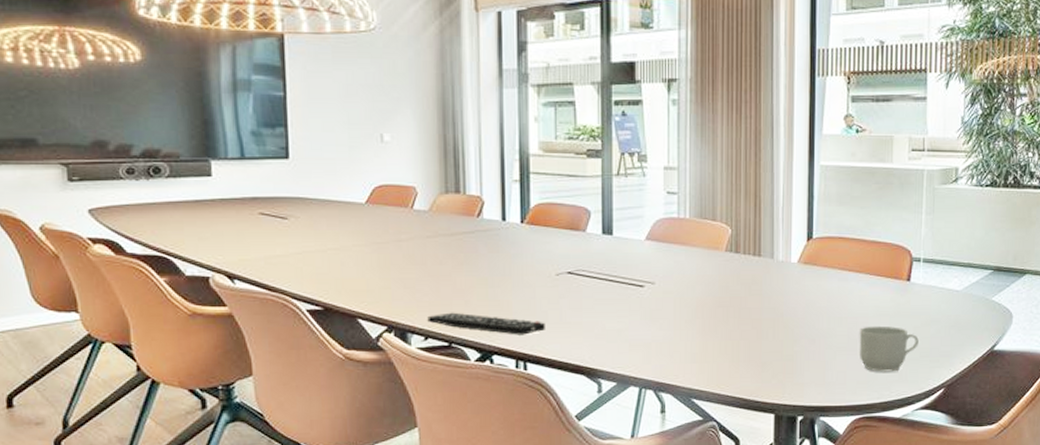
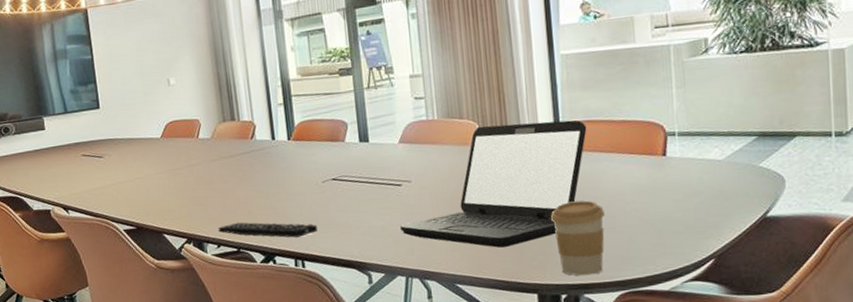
laptop: none [638,231,839,363] -> present [400,120,587,248]
coffee cup: none [795,320,847,398] -> present [551,200,605,276]
mug: present [859,325,919,372] -> none [616,201,682,248]

